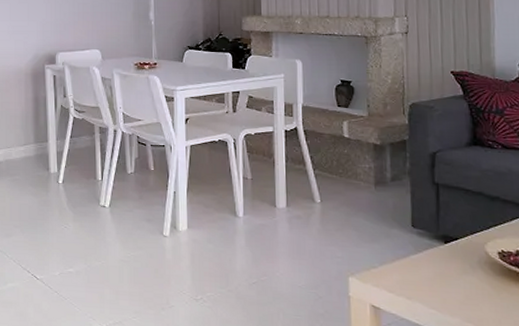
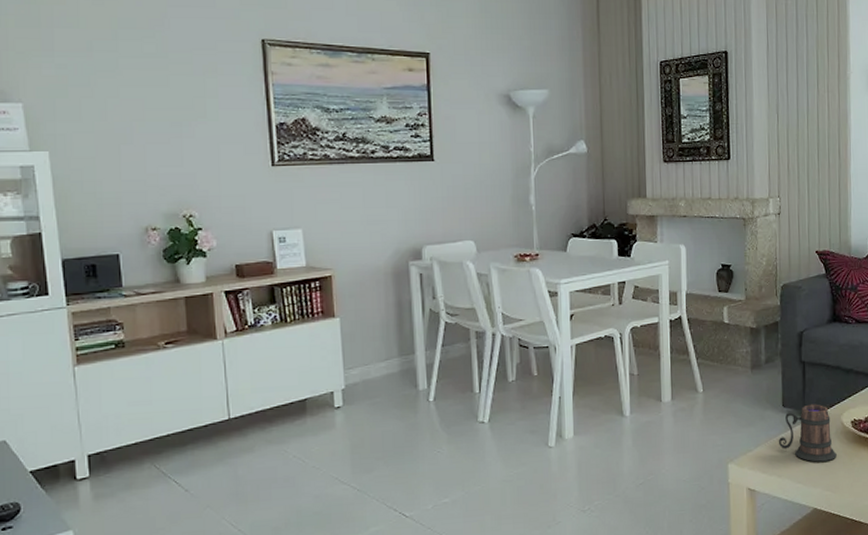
mug: none [407,228,480,291] -> present [778,404,837,462]

